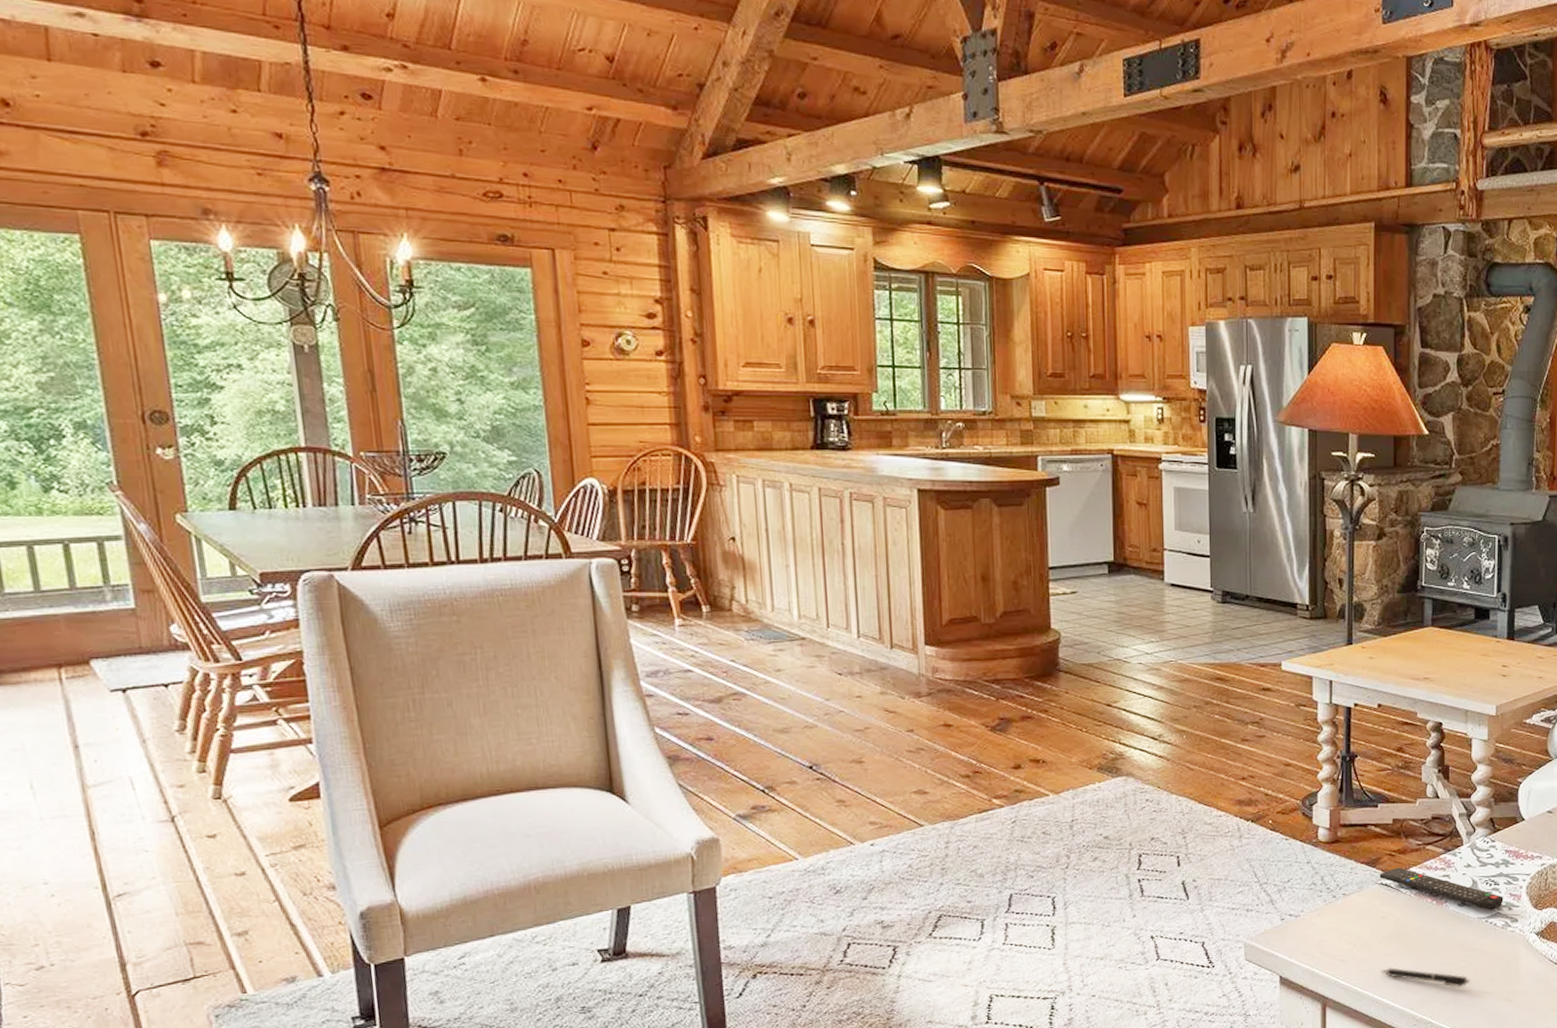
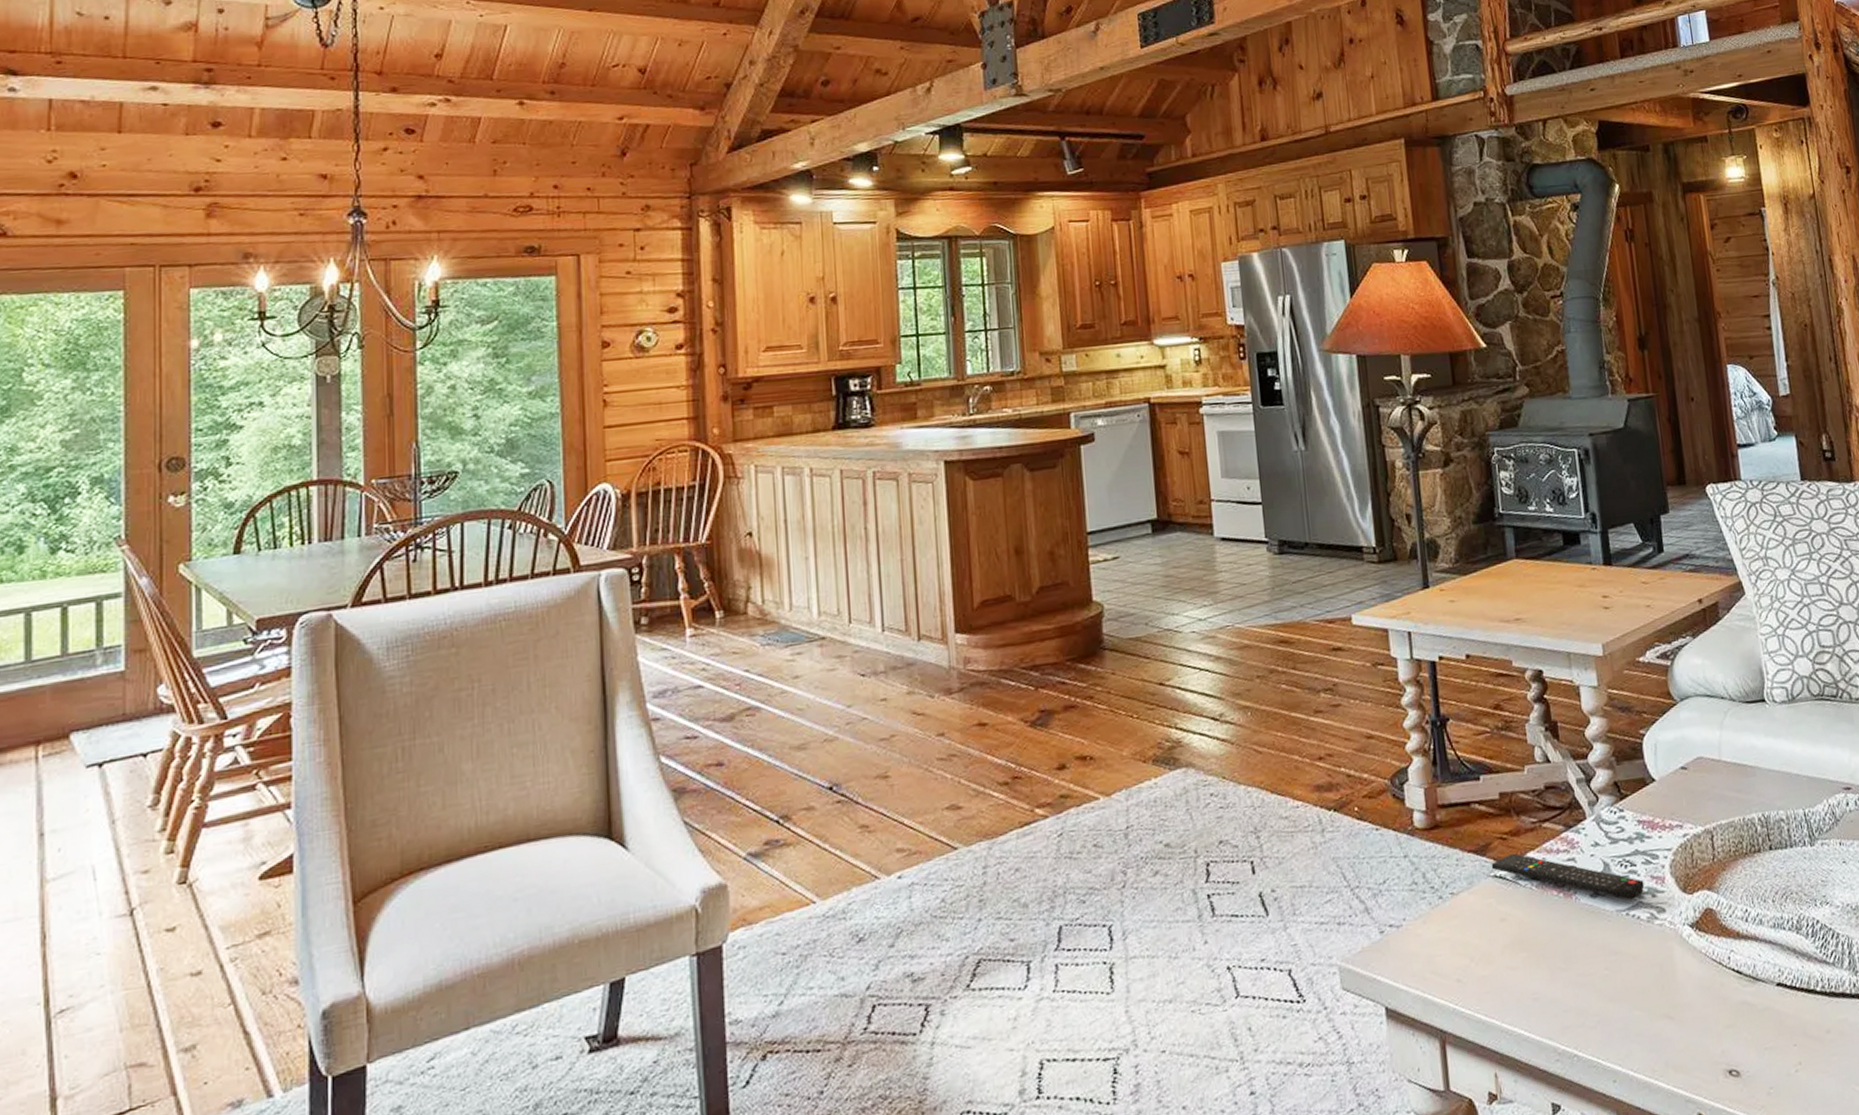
pen: present [1380,967,1470,988] -> none [1506,984,1619,1005]

